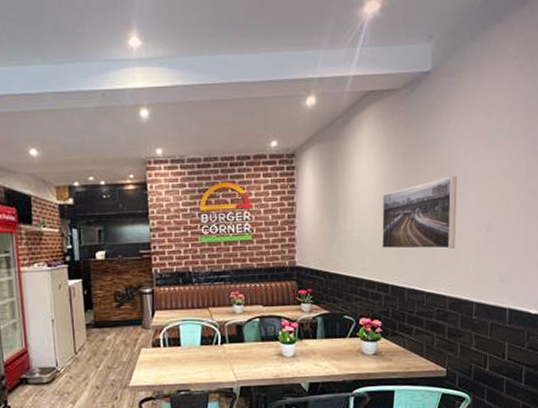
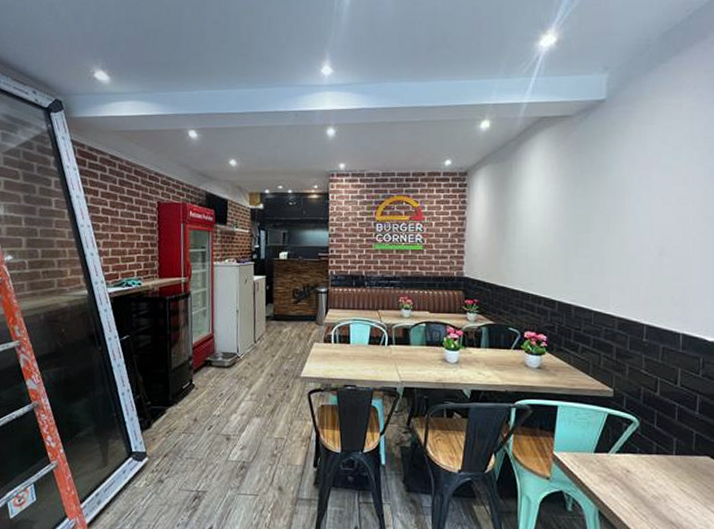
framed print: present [381,176,457,249] -> none [549,199,629,270]

